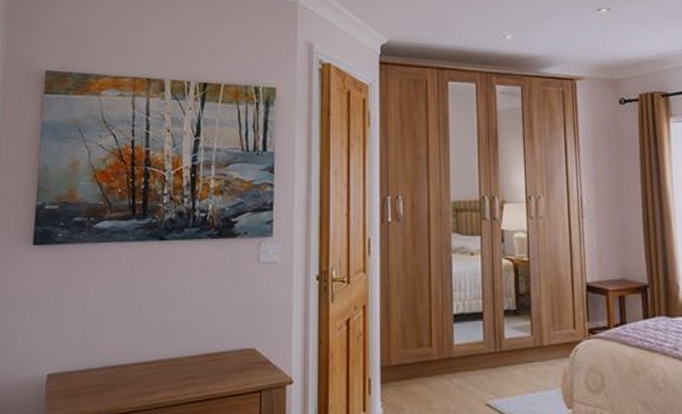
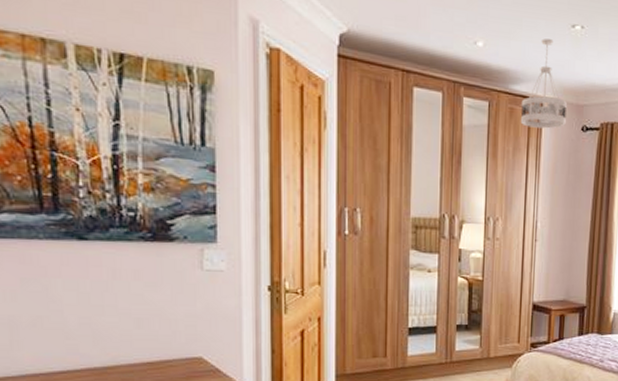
ceiling light fixture: none [553,24,602,106] -> present [520,38,567,129]

